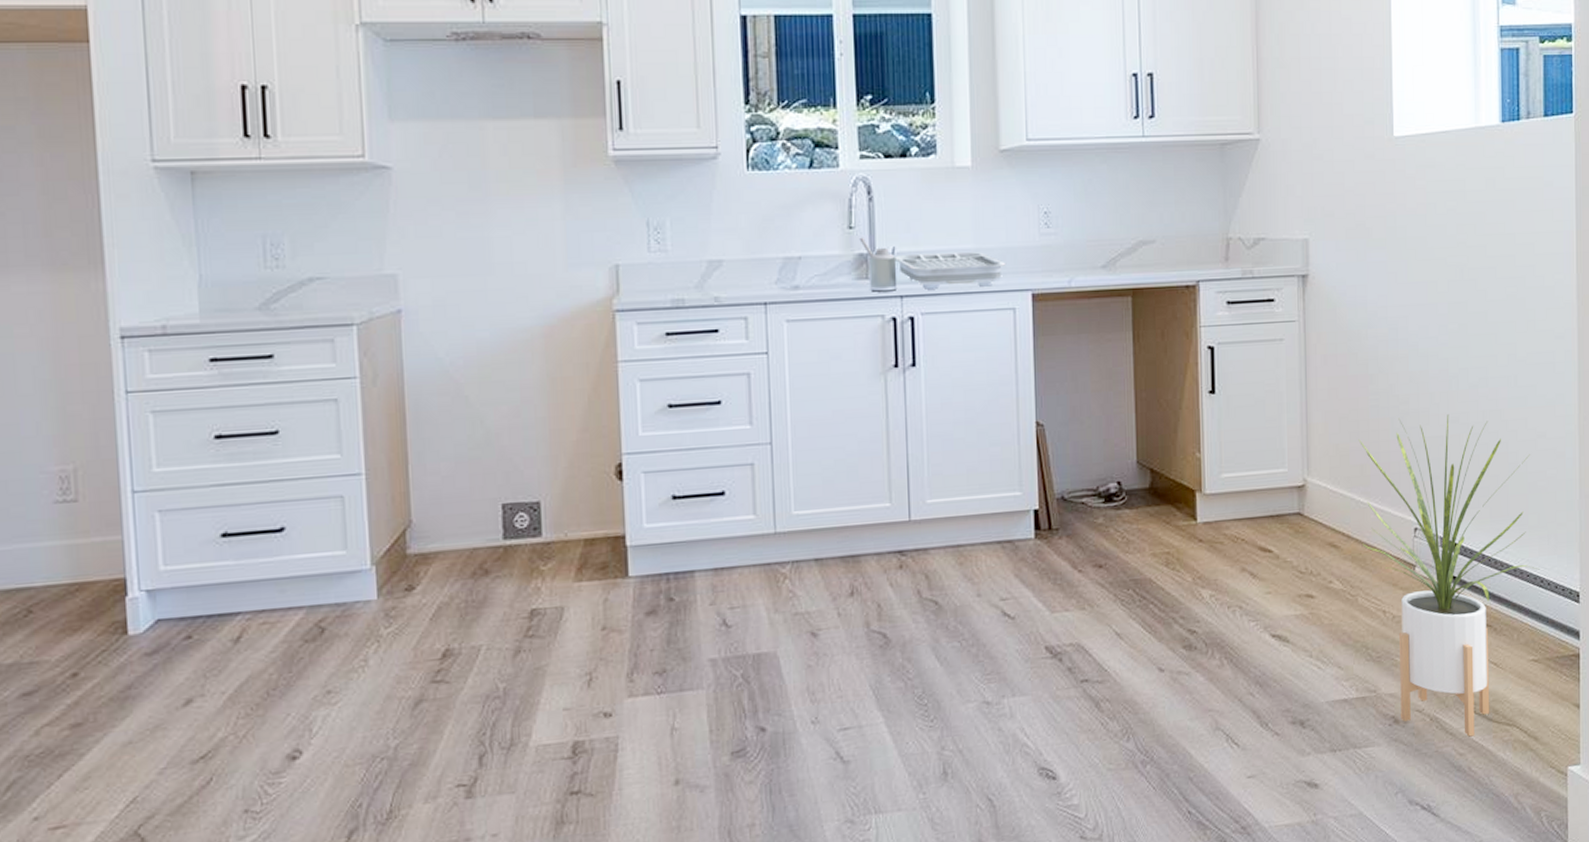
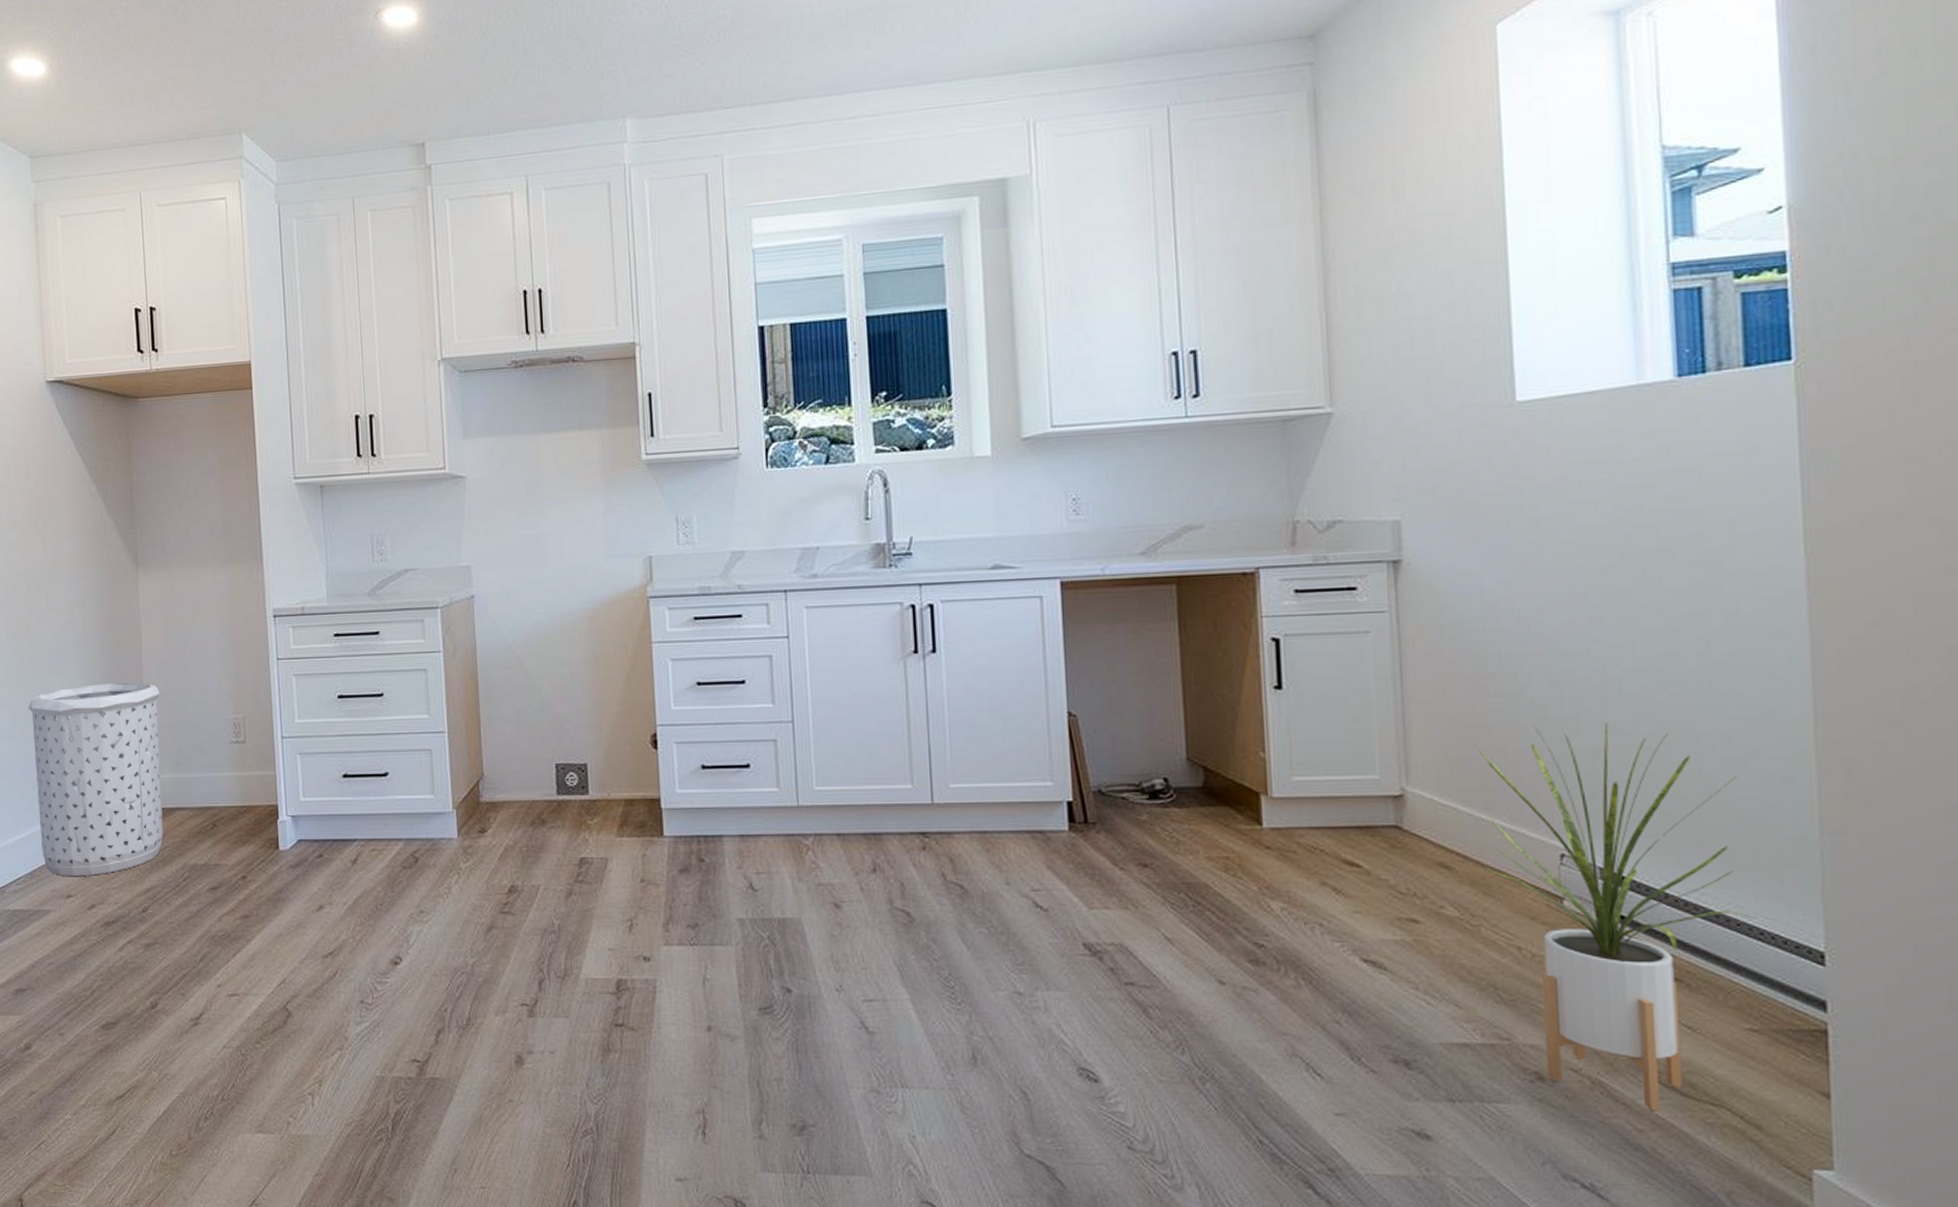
soap dispenser: present [859,237,898,292] -> none [876,527,916,580]
dish rack: present [895,252,1006,290] -> none [913,540,1032,578]

